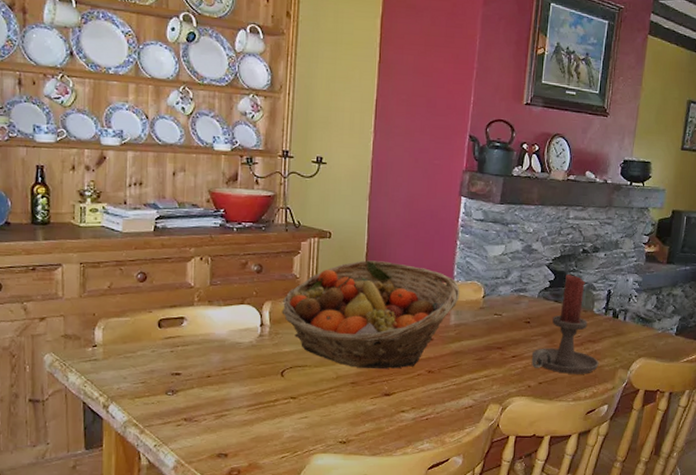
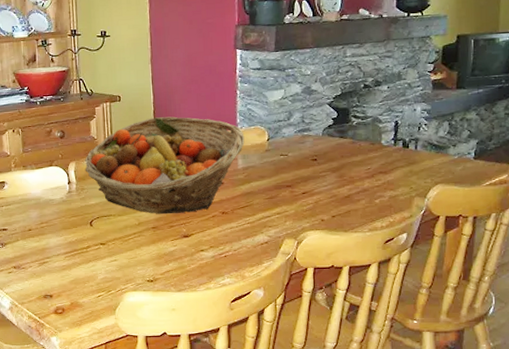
candle holder: present [531,274,599,374] -> none [321,110,393,206]

